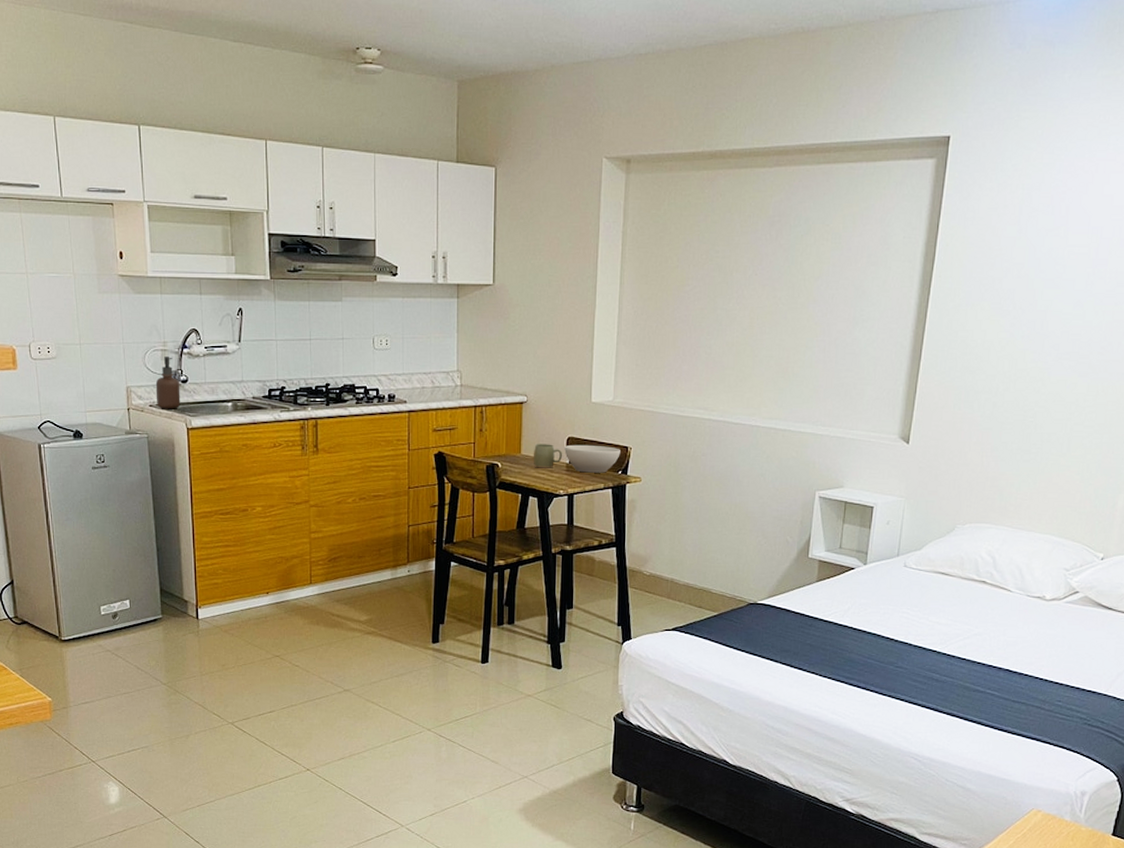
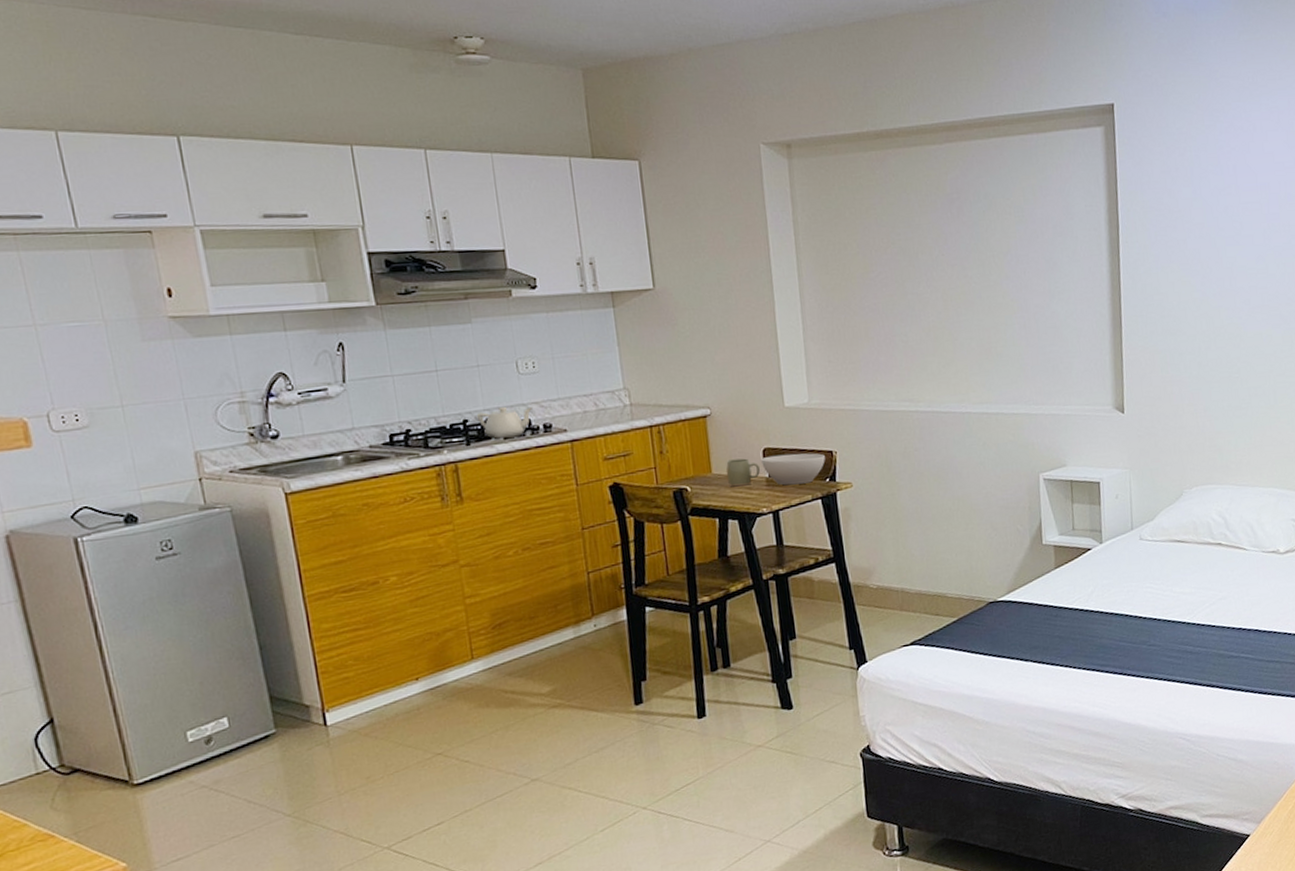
soap dispenser: present [155,357,181,409] -> none [234,409,273,474]
teapot: none [337,375,381,405] -> present [476,406,532,440]

